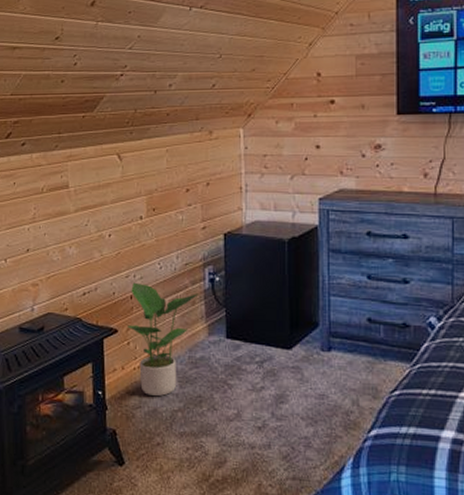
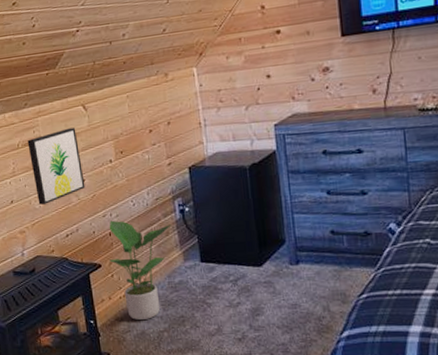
wall art: none [53,177,110,257] -> present [27,128,85,205]

